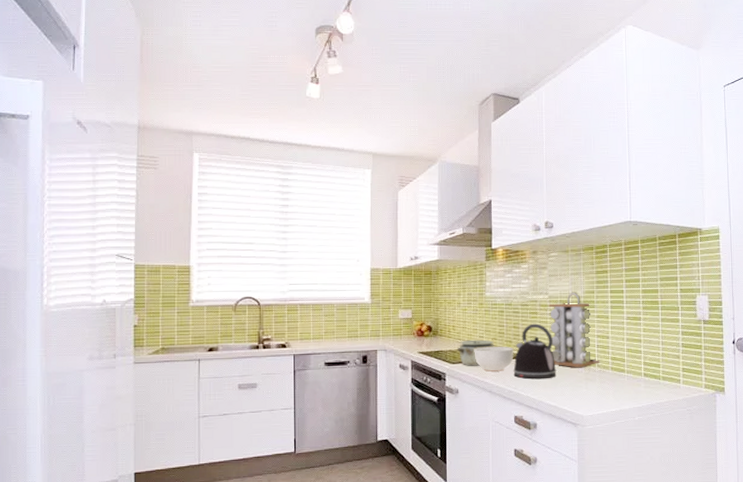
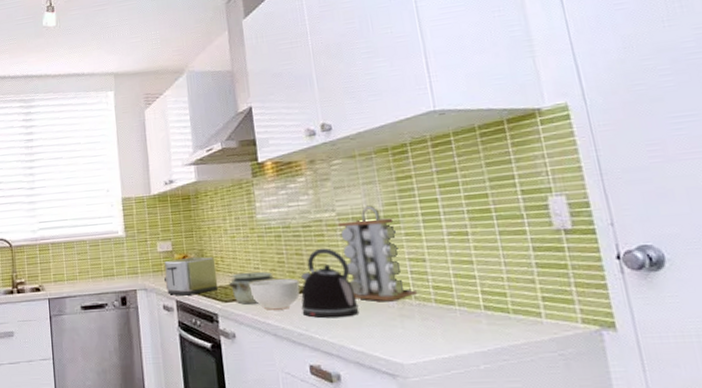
toaster: none [403,324,448,357] -> present [164,256,218,296]

